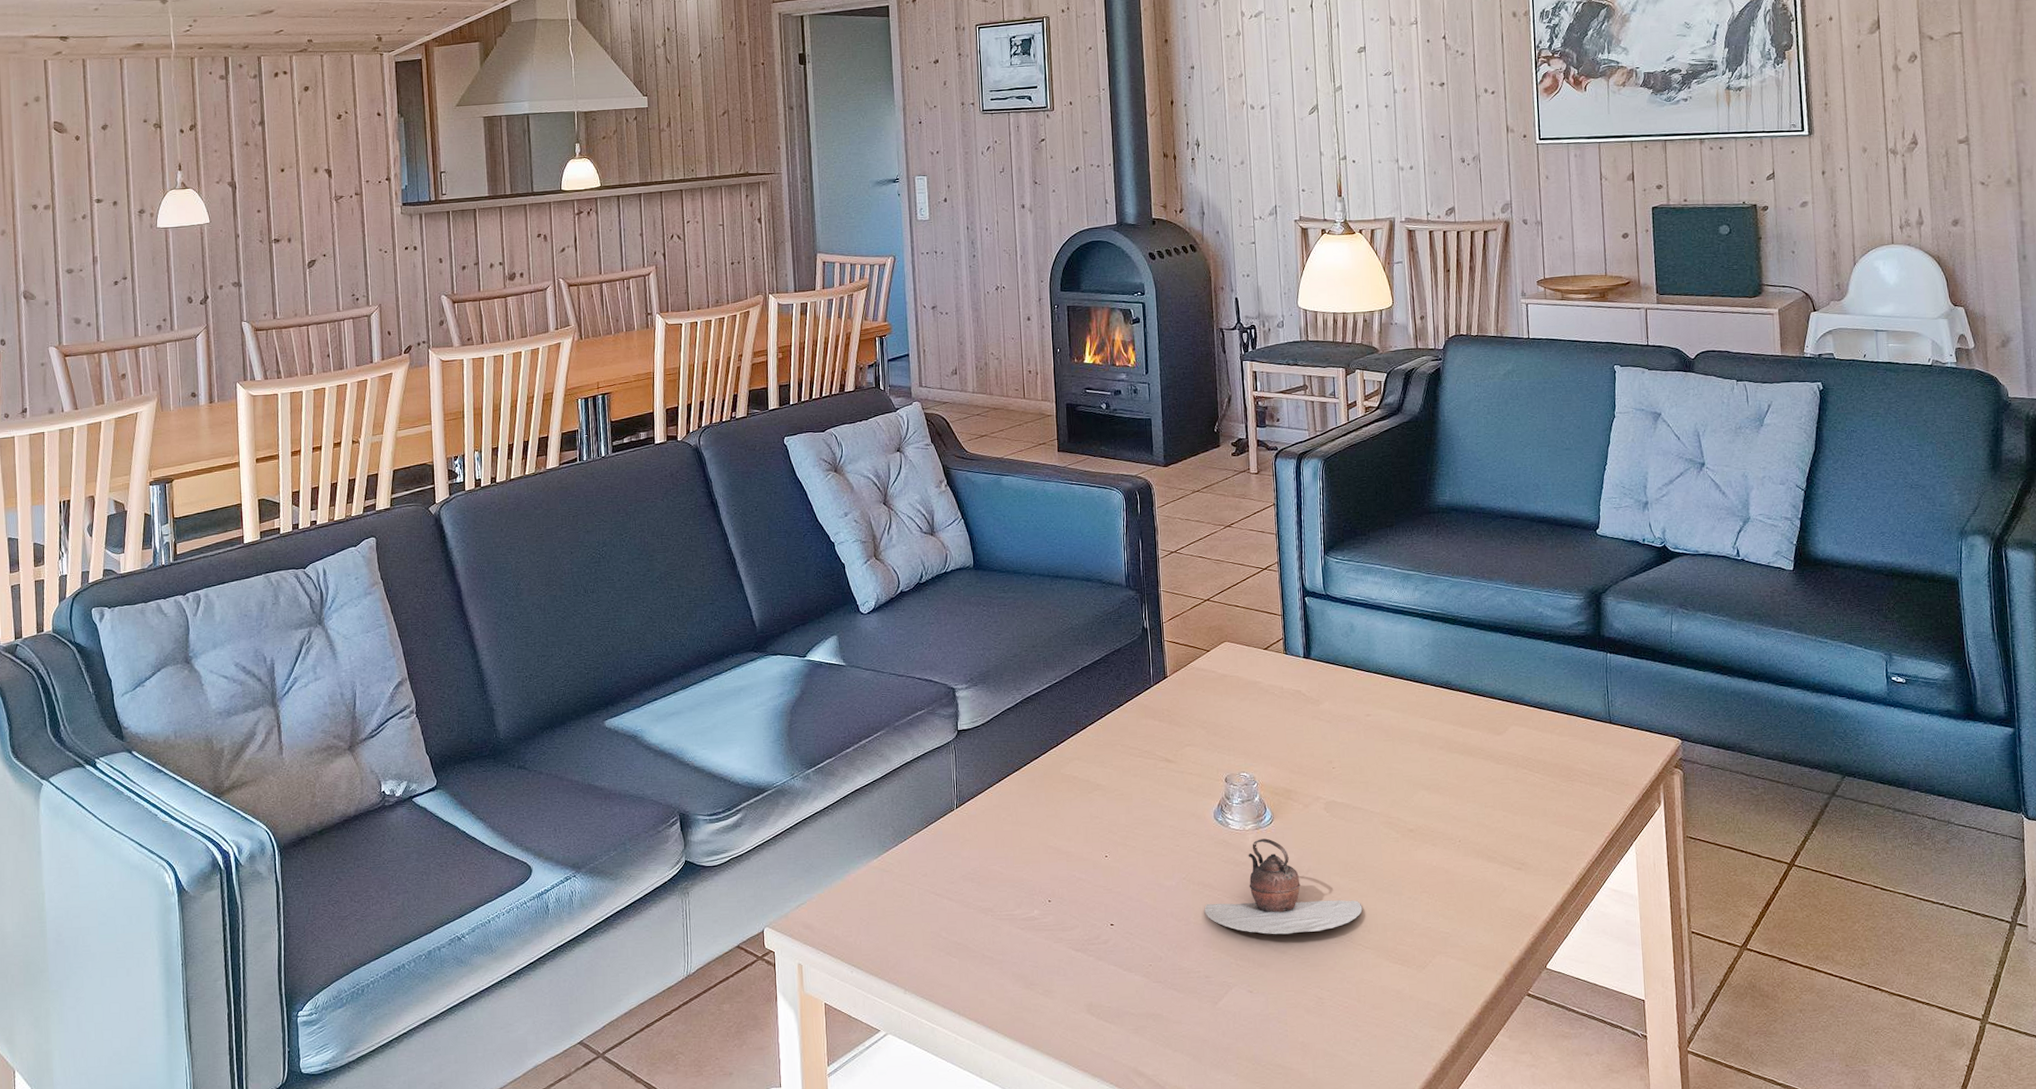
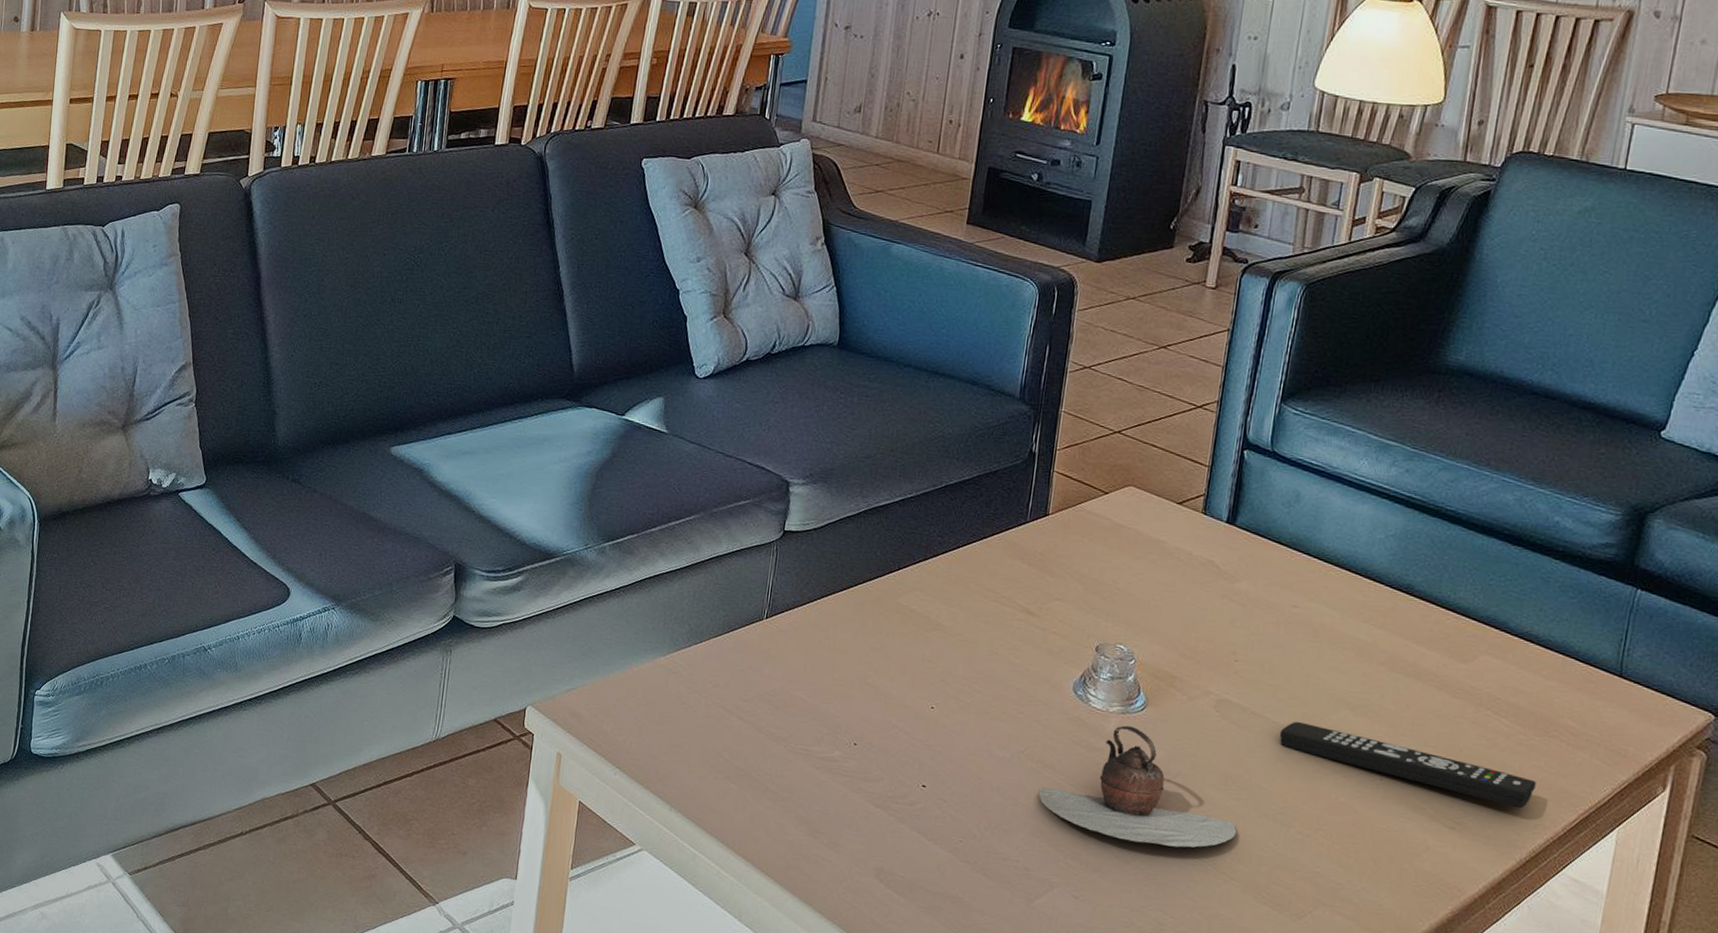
remote control: none [1377,807,1571,842] -> present [1279,721,1537,809]

